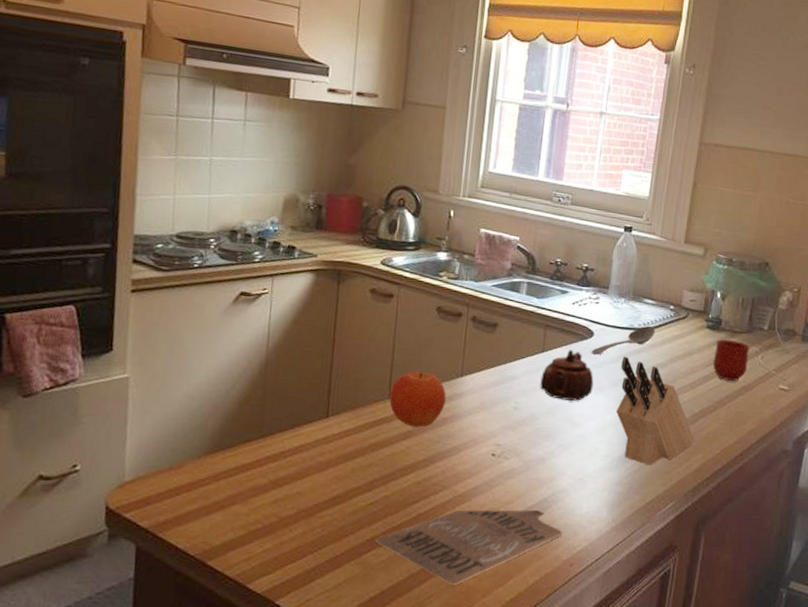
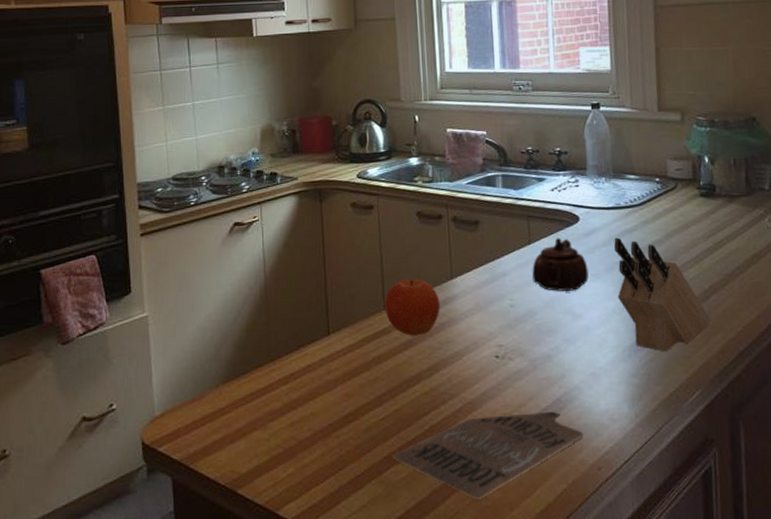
stirrer: present [591,325,656,355] -> none [579,202,645,240]
mug: present [712,339,750,381] -> none [713,206,755,250]

